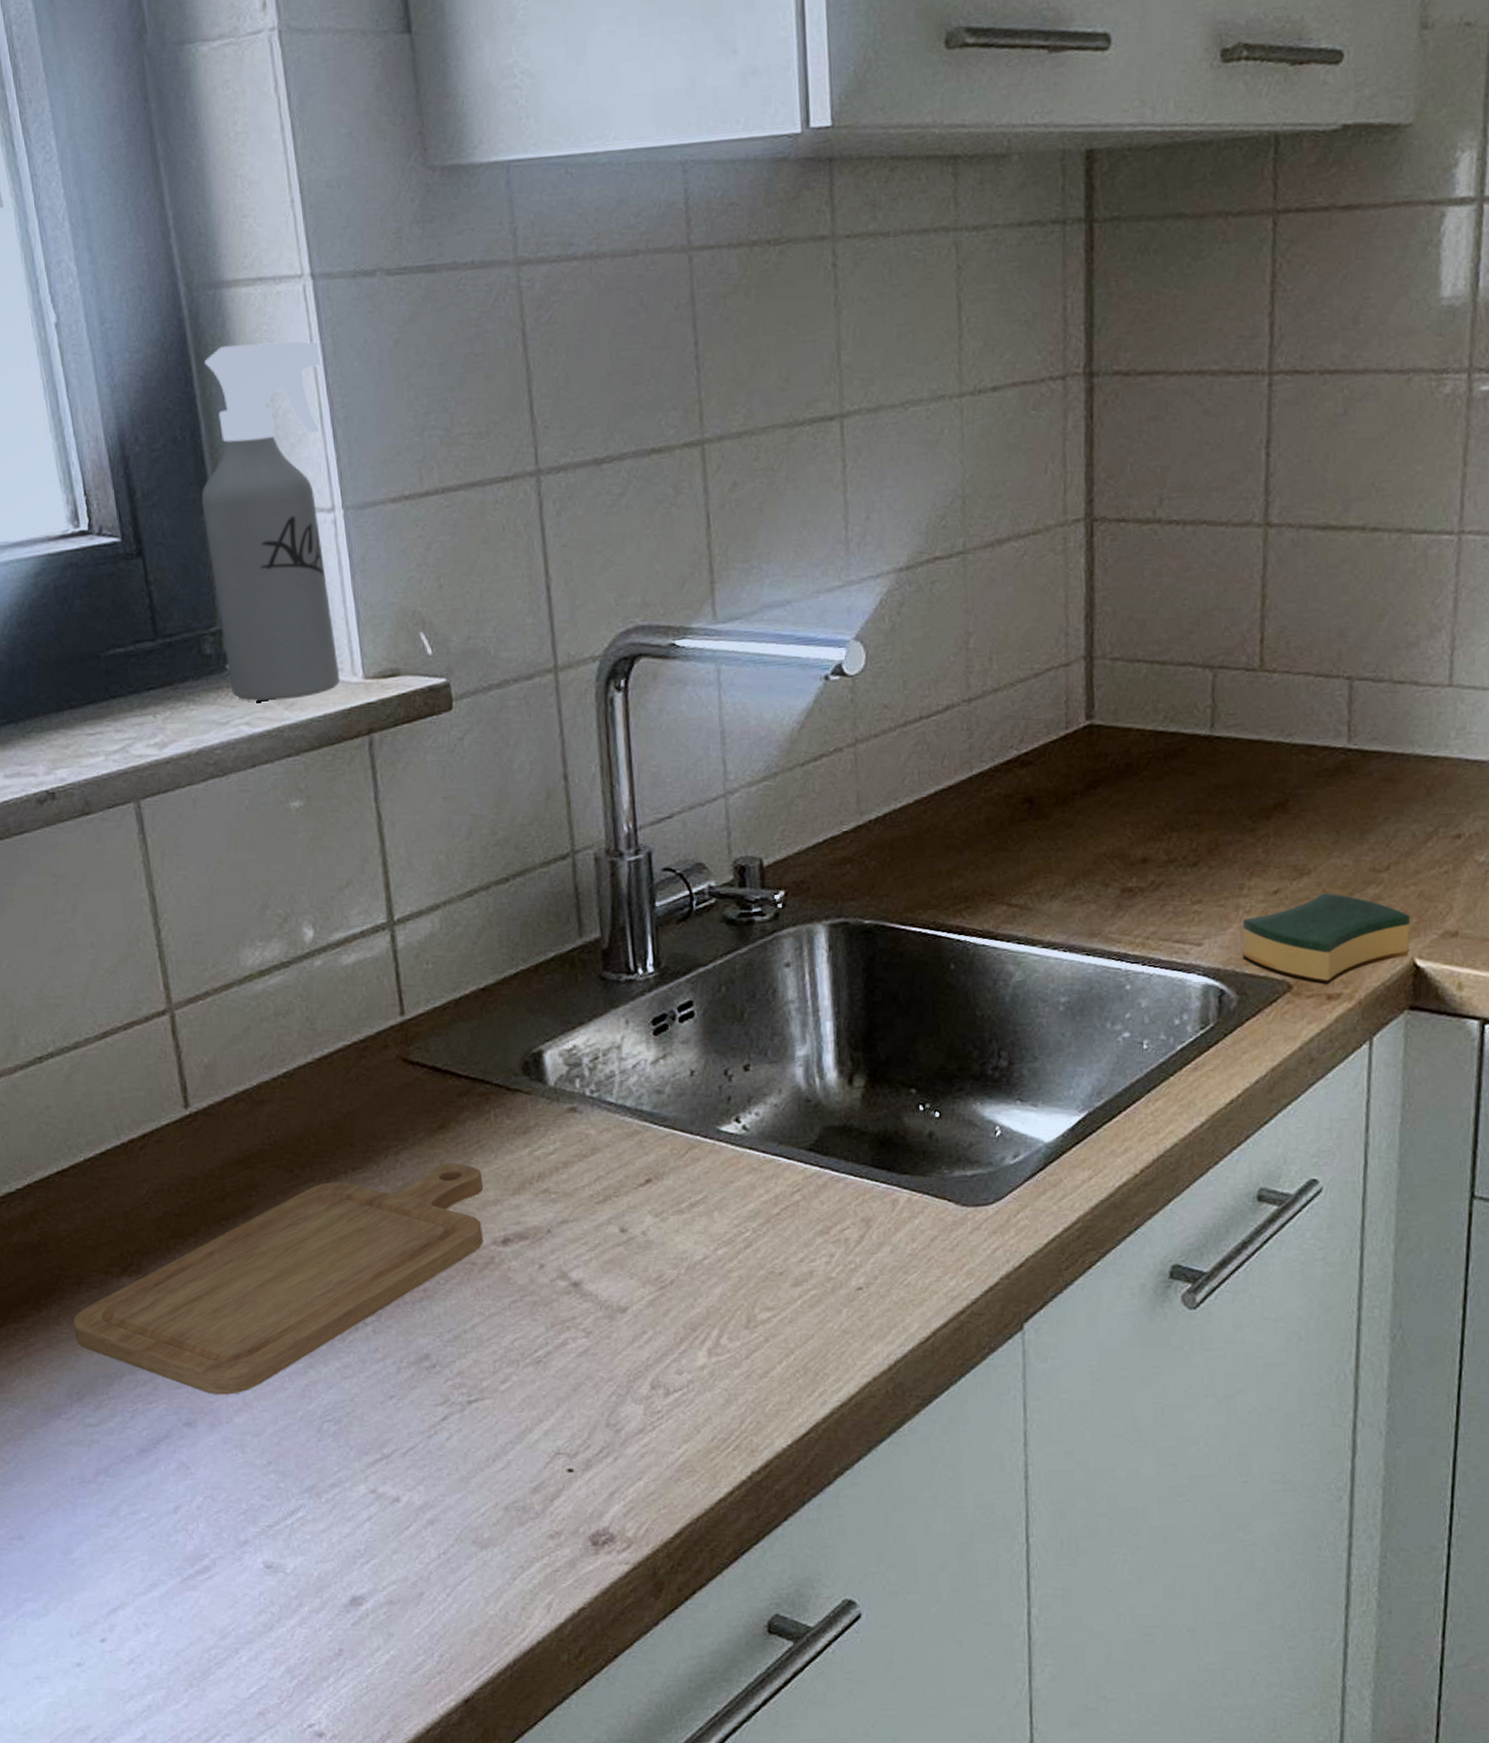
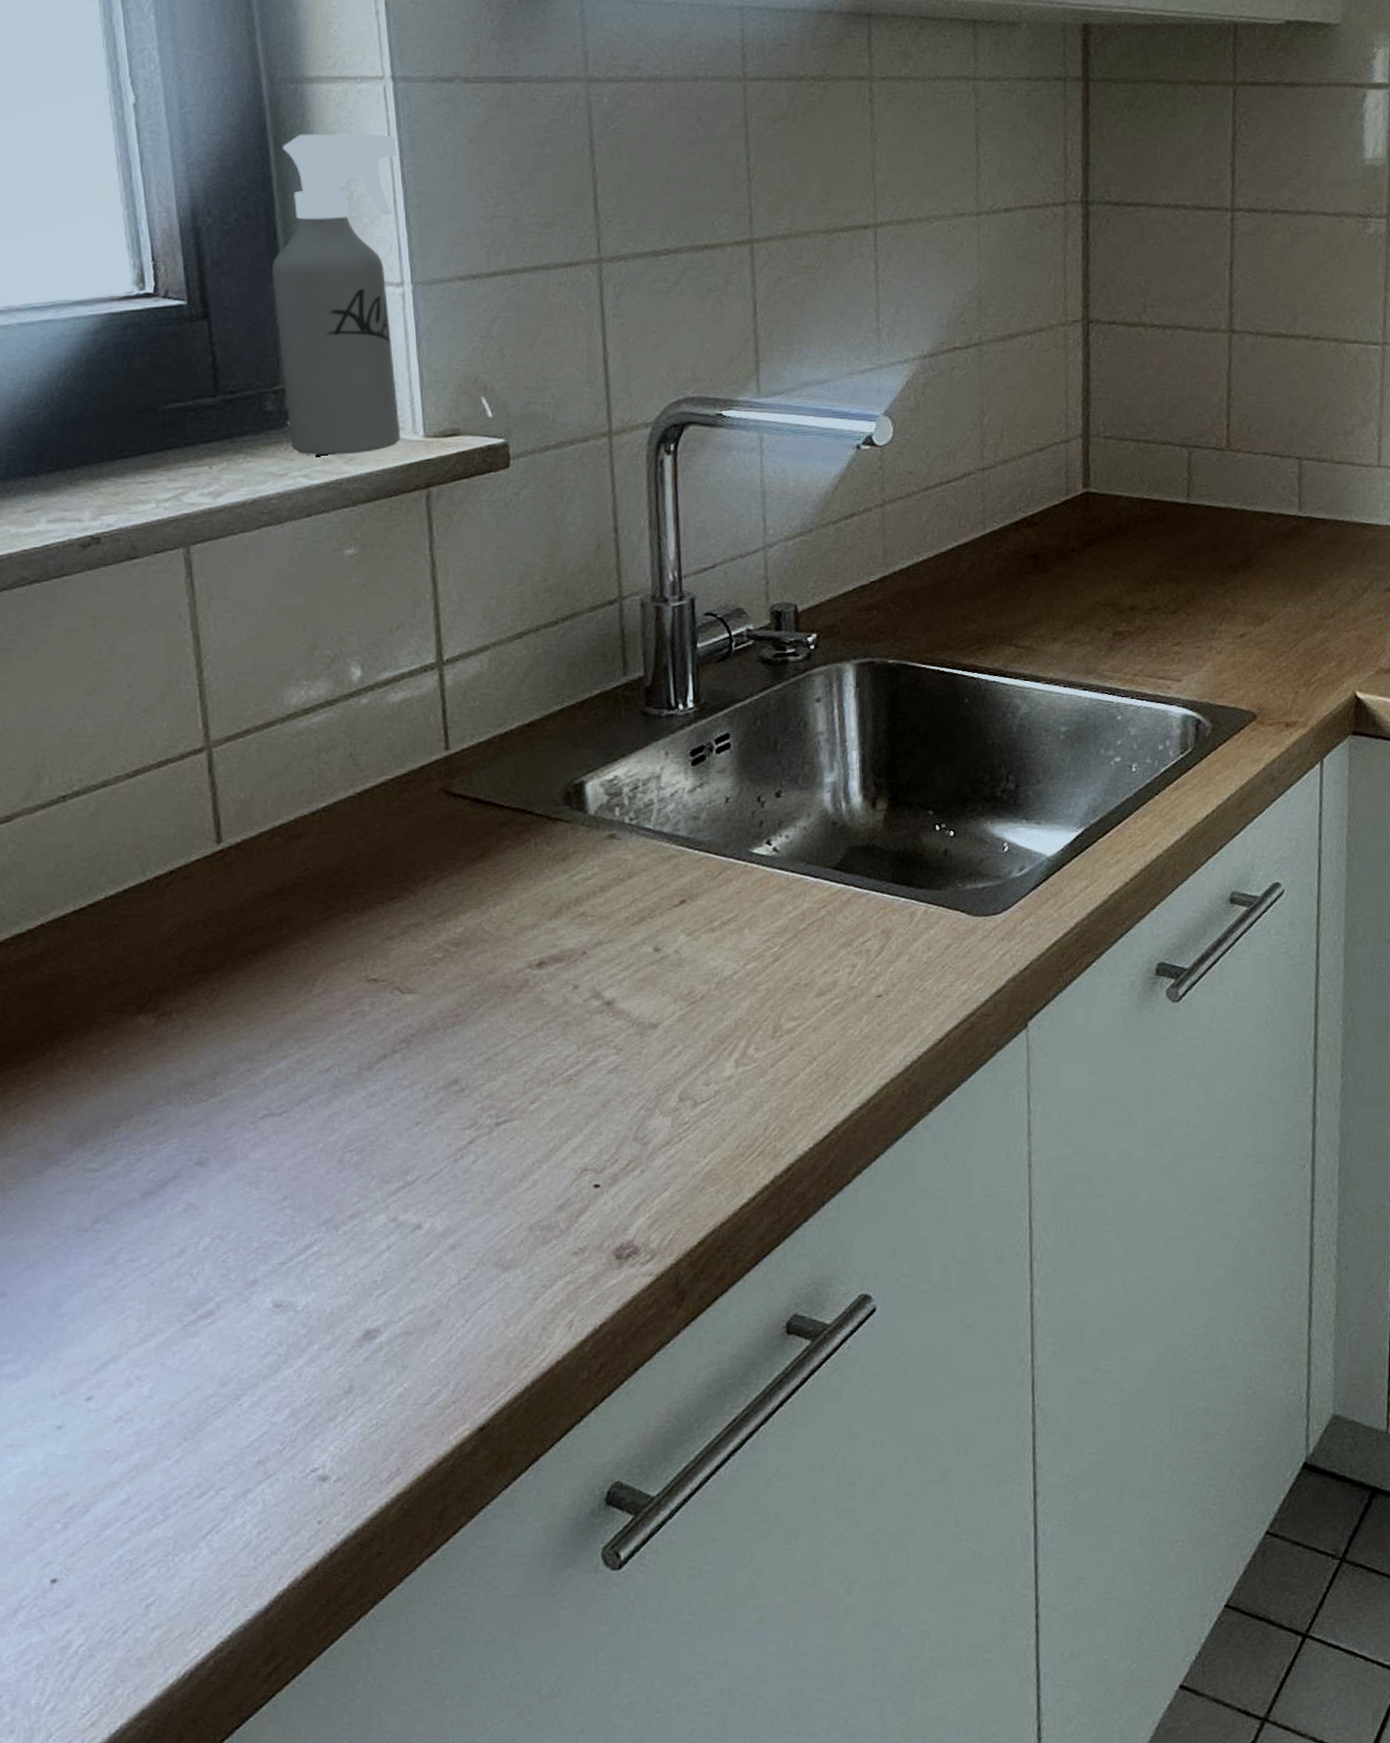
chopping board: present [72,1163,484,1395] -> none [79,890,521,1132]
sponge: present [1242,893,1411,985] -> none [1215,636,1352,715]

